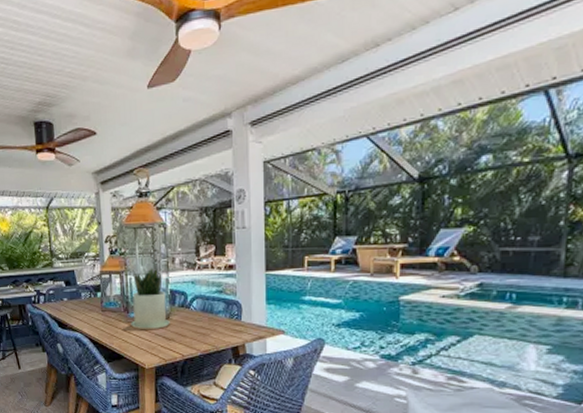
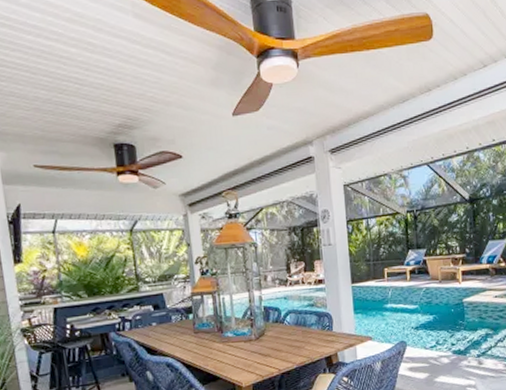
planter: present [130,268,170,330] -> none [225,286,265,349]

